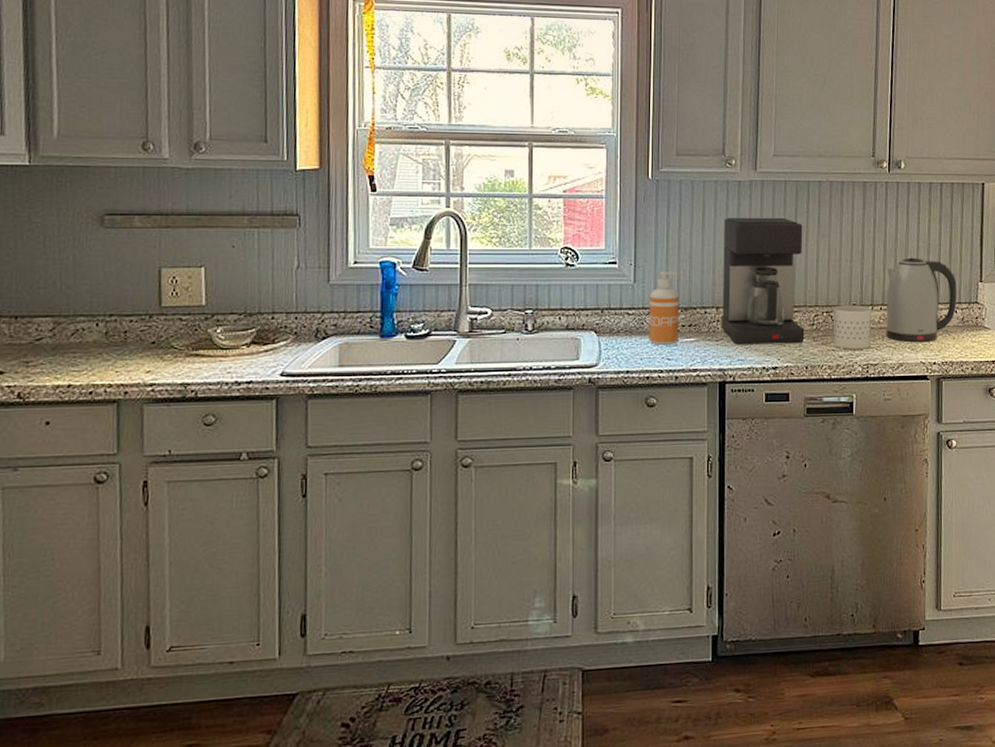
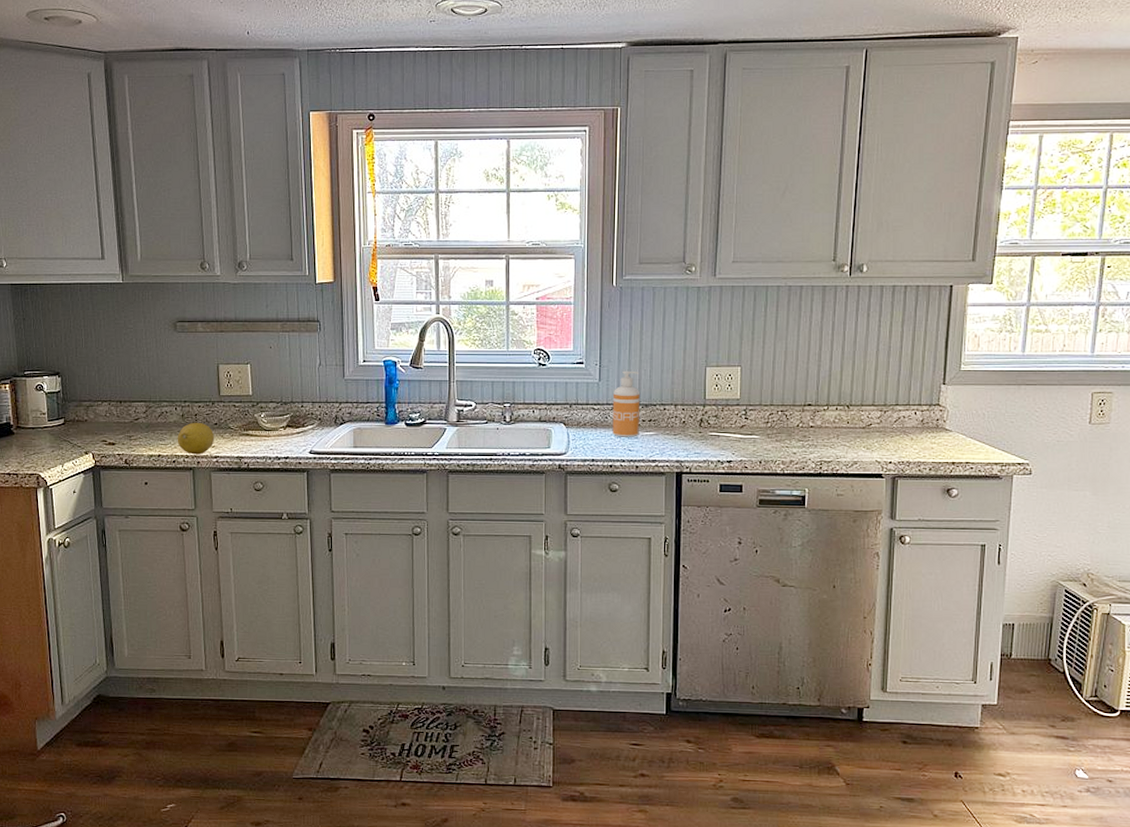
fruit: none [96,341,151,383] -> present [177,422,215,455]
coffee maker: present [721,217,805,345] -> none [679,321,760,440]
mug: present [832,305,872,349] -> none [787,405,827,447]
kettle: present [886,257,957,342] -> none [841,359,918,441]

